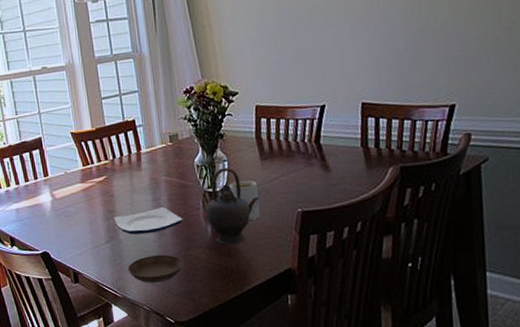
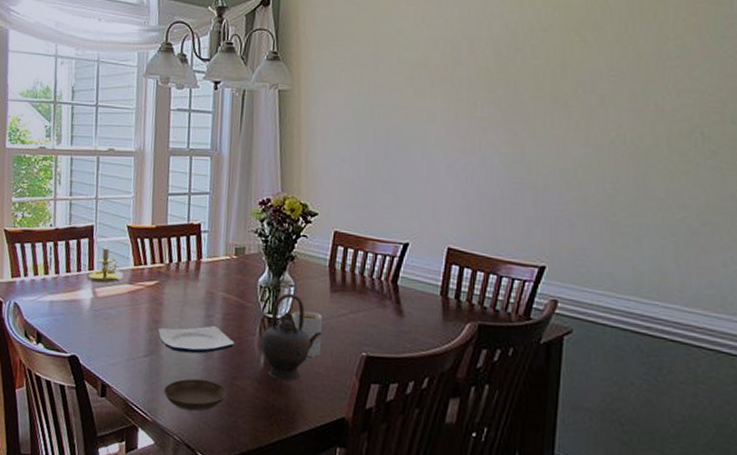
candle holder: none [42,146,75,187] -> present [86,238,124,283]

